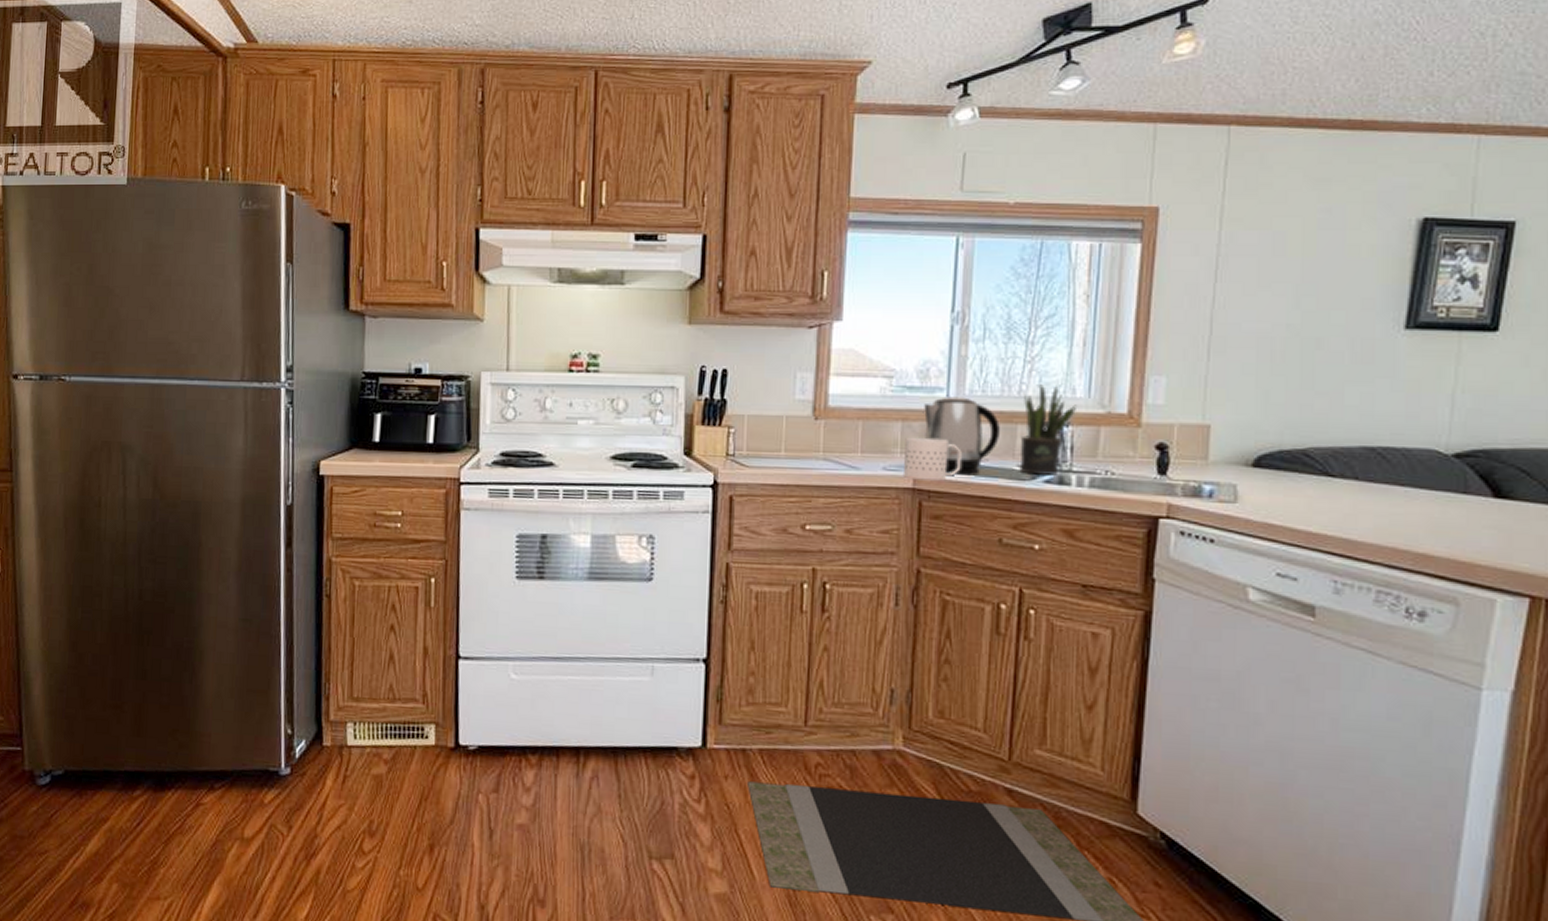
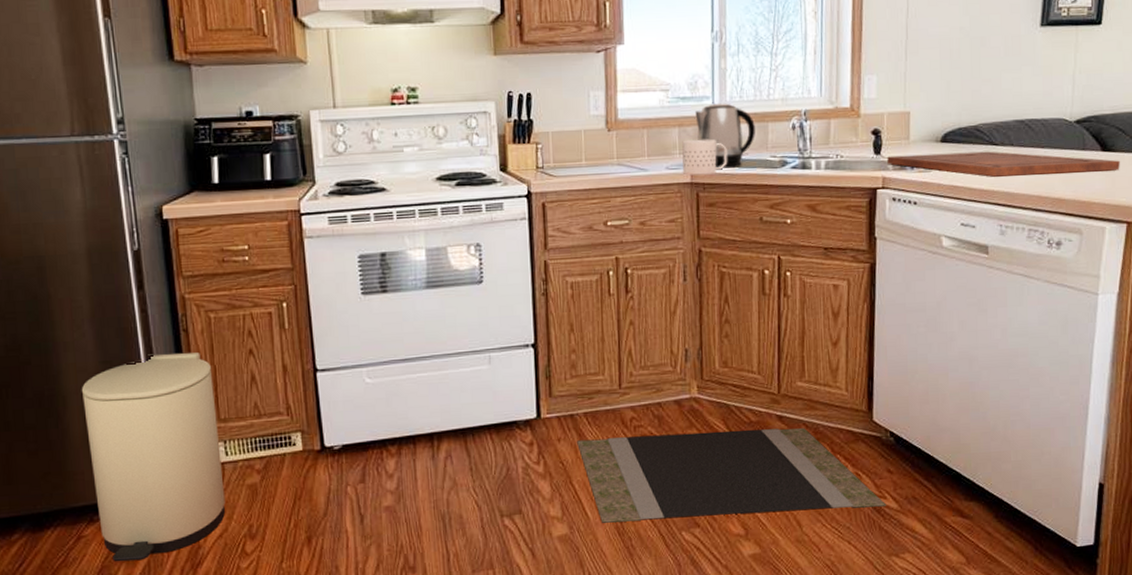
pedal bin: none [218,617,350,841] -> present [81,352,226,562]
potted plant: present [1019,384,1076,475] -> none [771,87,812,163]
cutting board: none [1175,478,1521,525] -> present [887,151,1120,177]

